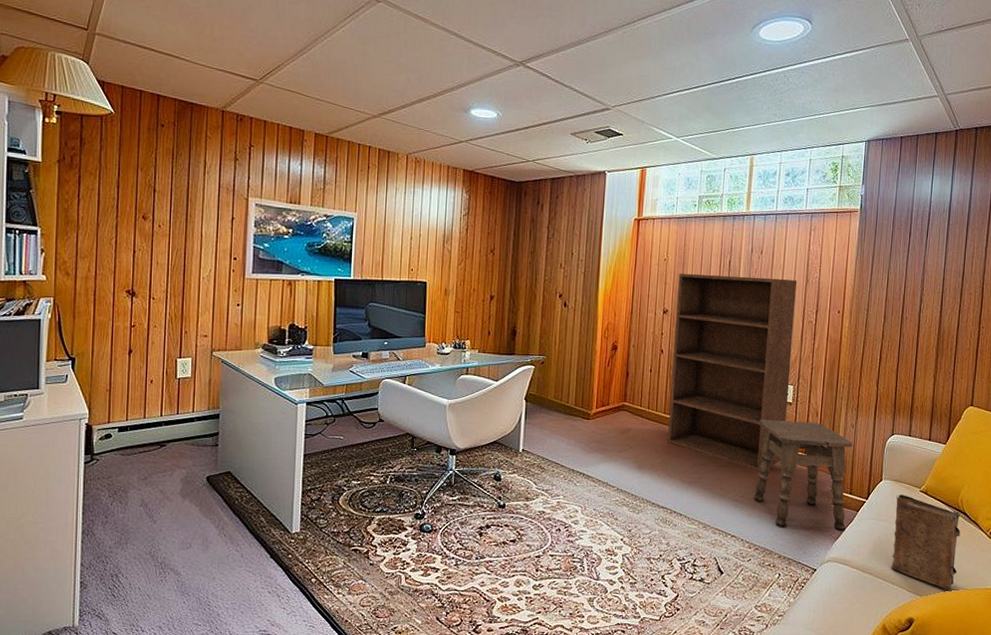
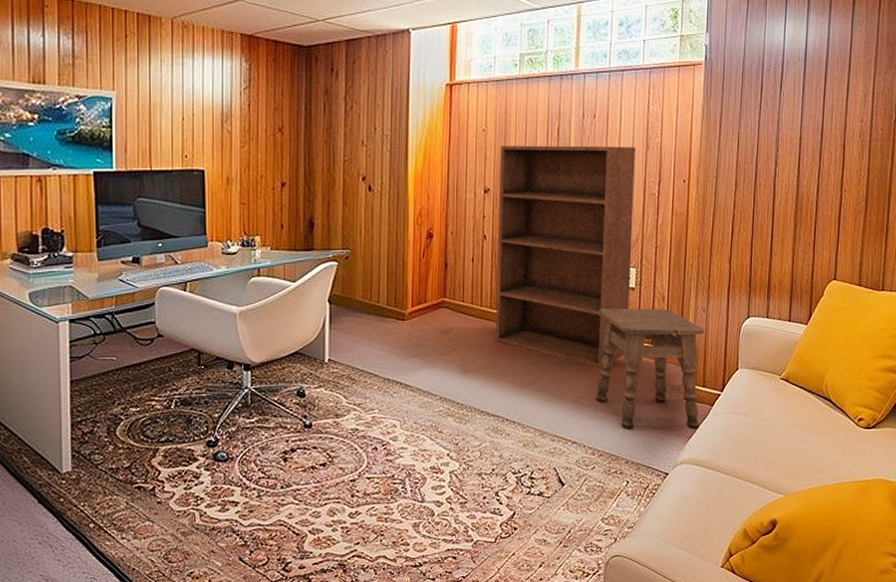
book: present [890,494,961,590] -> none [750,384,826,486]

